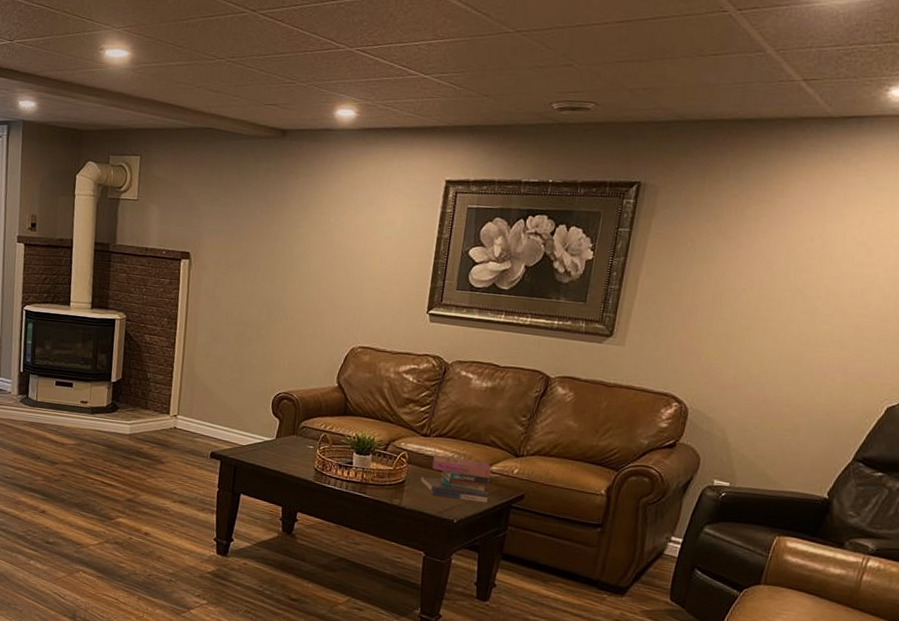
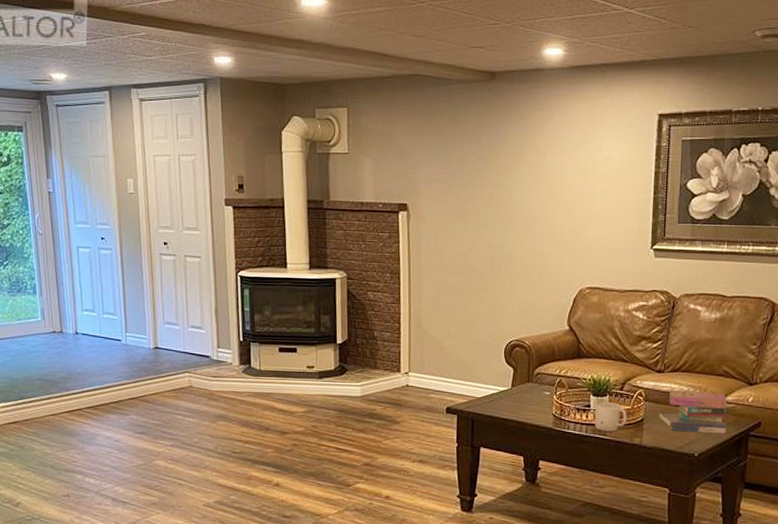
mug: none [355,460,389,491] -> present [594,402,627,432]

